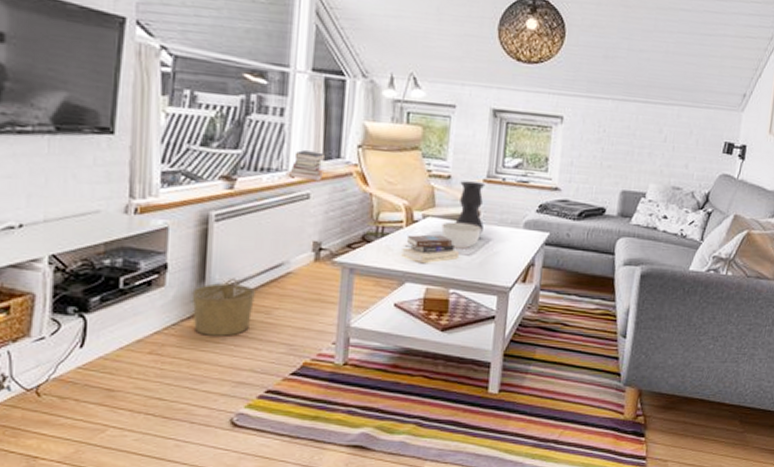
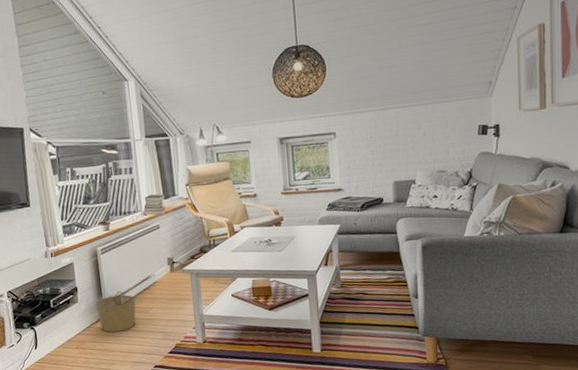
books: present [401,234,460,264] -> none [230,239,273,263]
bowl: present [441,221,482,249] -> none [256,227,287,248]
vase: present [455,181,486,235] -> none [264,195,288,234]

